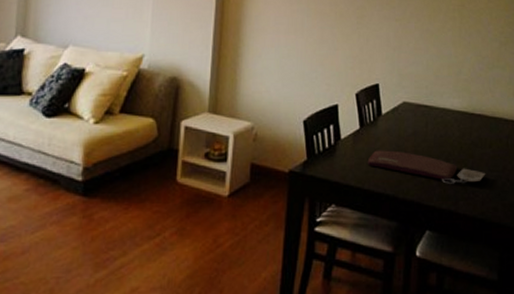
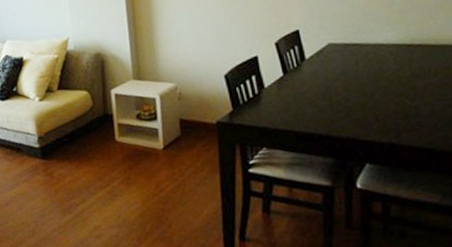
placemat: present [367,150,486,184] -> none [295,92,432,118]

